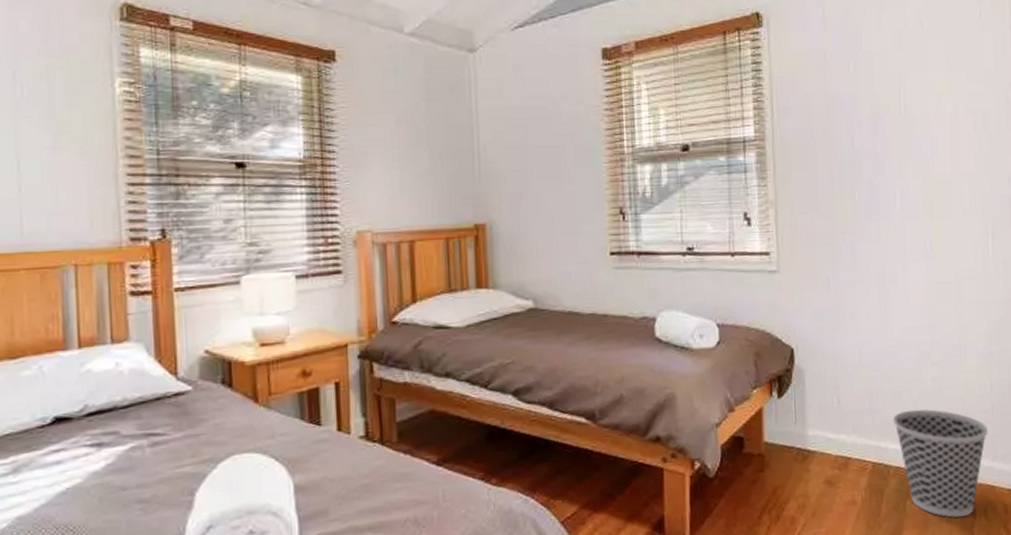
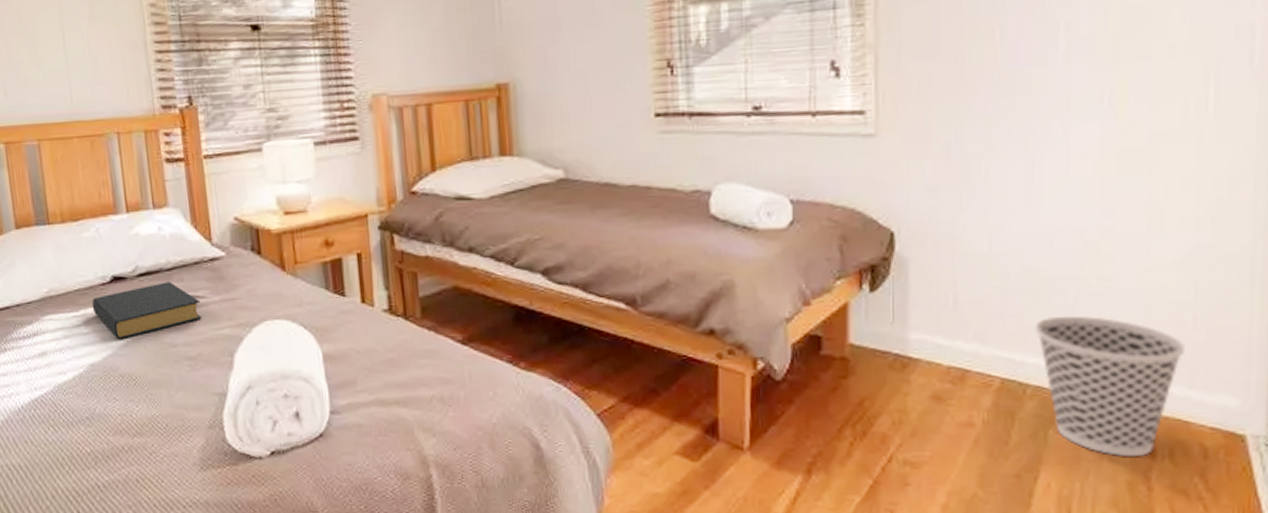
hardback book: none [25,420,161,487] -> present [91,282,203,340]

